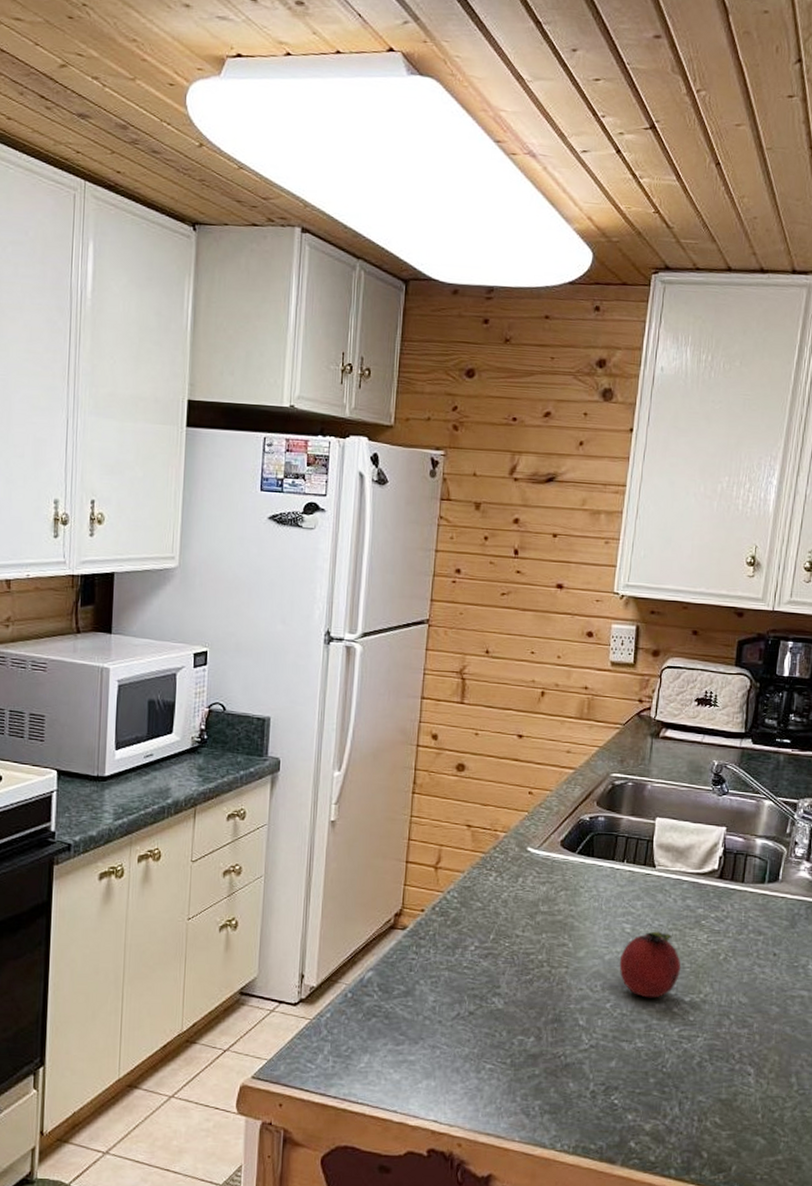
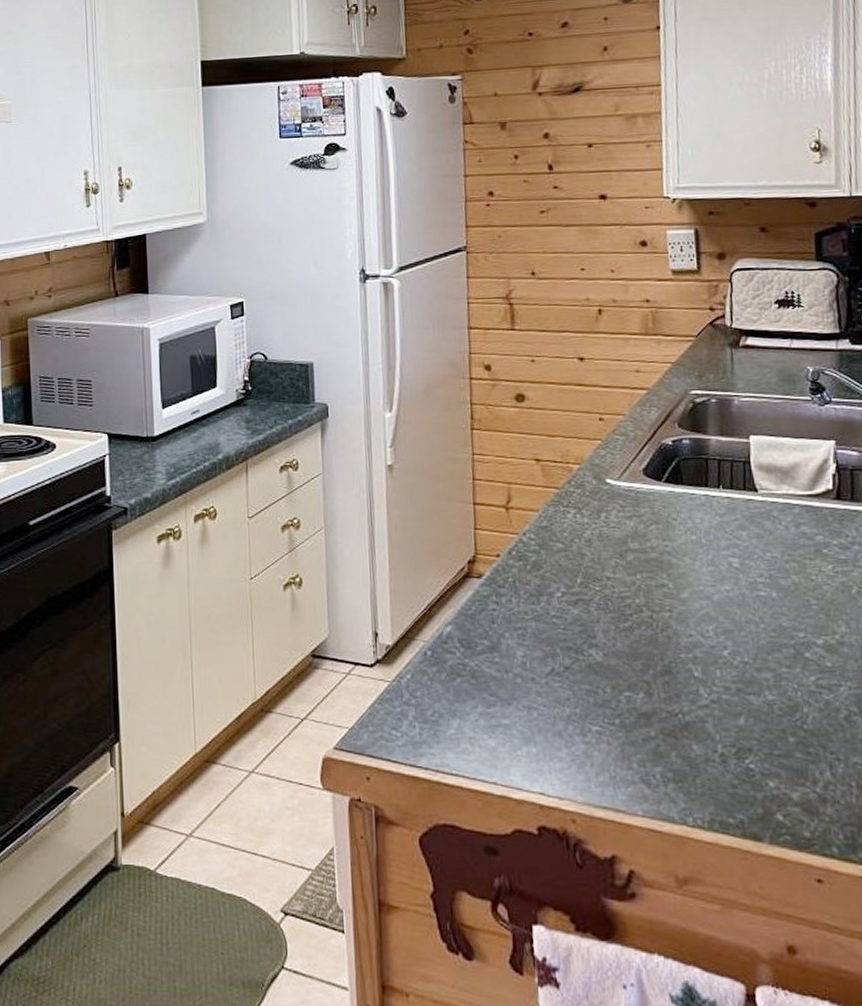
fruit: present [619,931,681,998] -> none [731,564,807,642]

